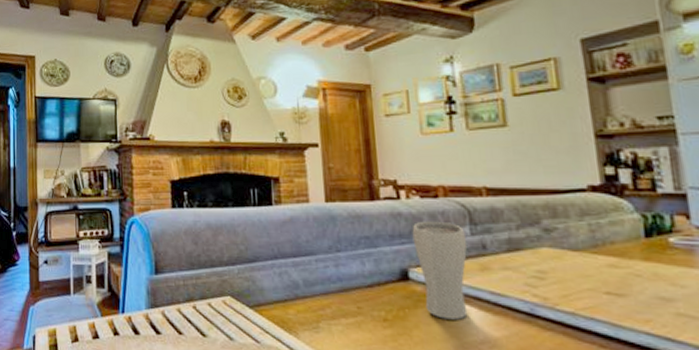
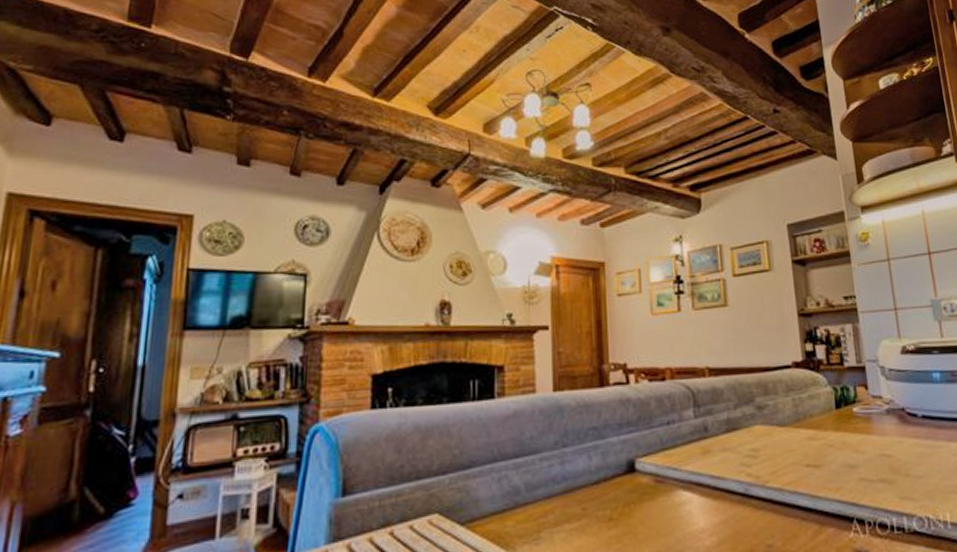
drinking glass: present [412,221,468,320] -> none [640,405,690,511]

